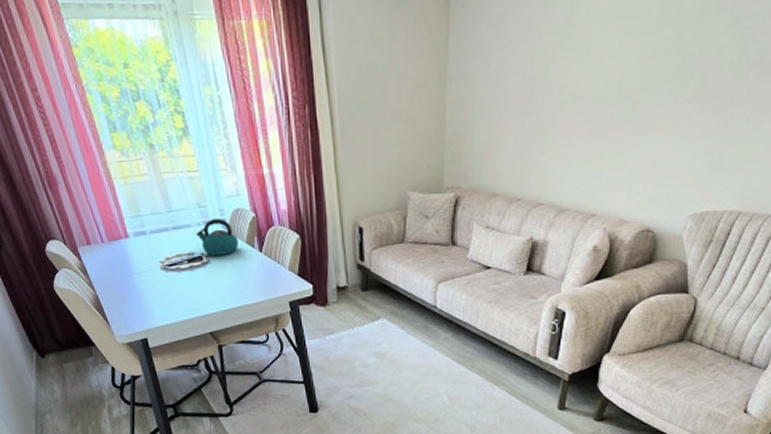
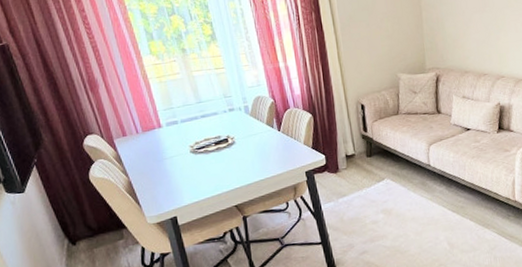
kettle: present [196,219,238,256] -> none [222,105,260,138]

